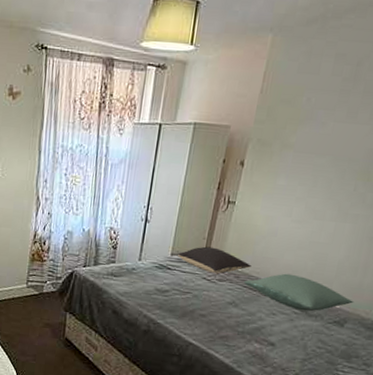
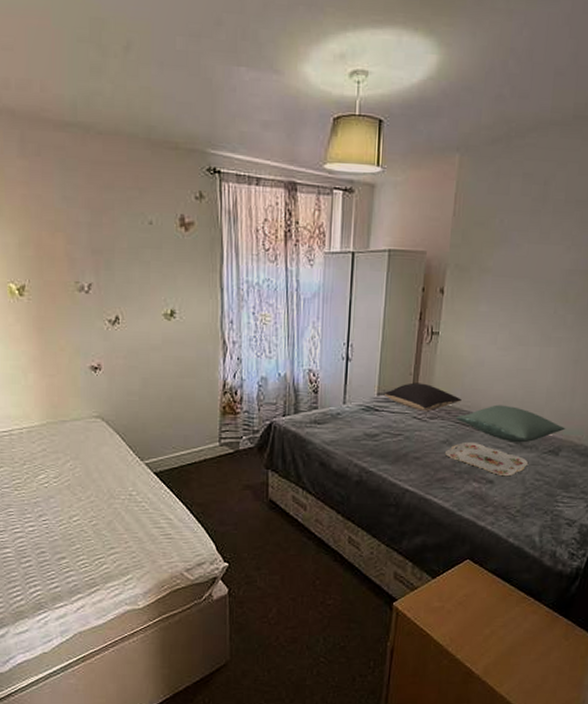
serving tray: none [229,305,312,342] -> present [444,442,529,477]

